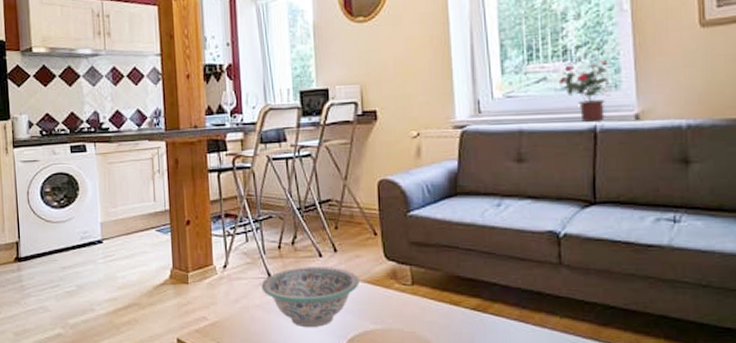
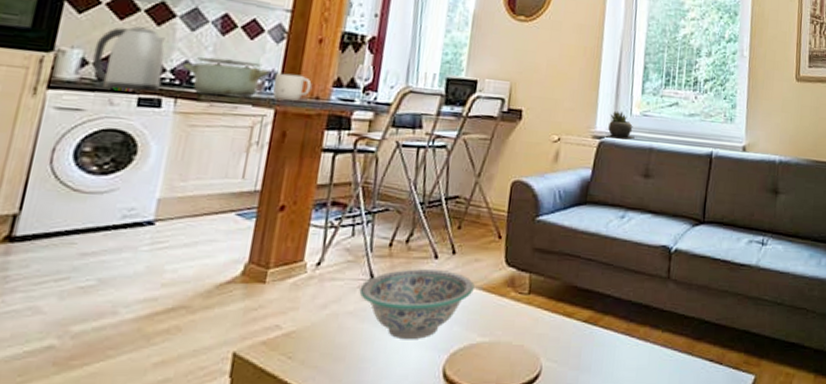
kettle: none [34,89,82,142] -> present [92,26,166,92]
saucepan: none [94,104,157,137] -> present [183,57,272,99]
mug: none [159,109,189,132] -> present [272,73,312,101]
succulent plant: none [468,96,500,126] -> present [606,111,635,140]
potted flower: present [558,59,612,122] -> none [687,94,729,148]

